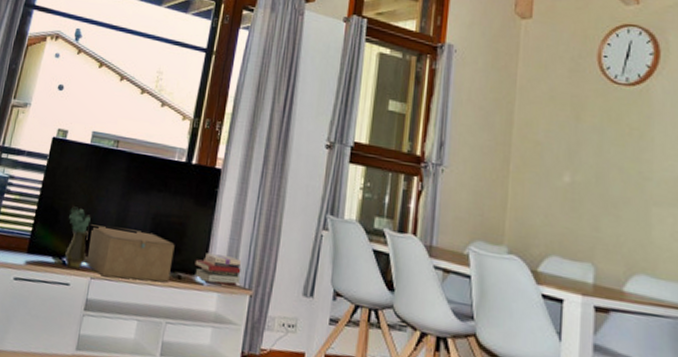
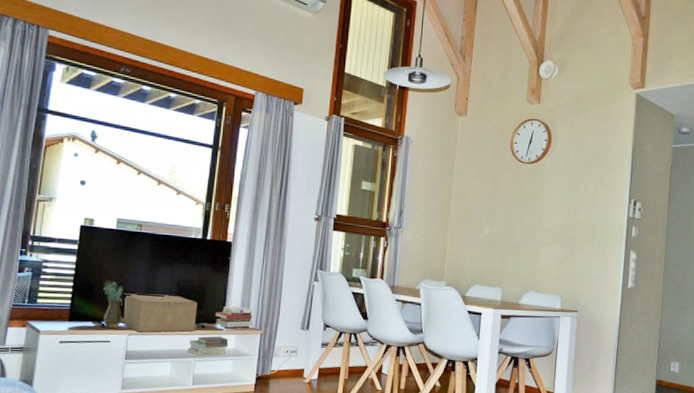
books: none [157,290,209,319] -> present [187,336,229,356]

